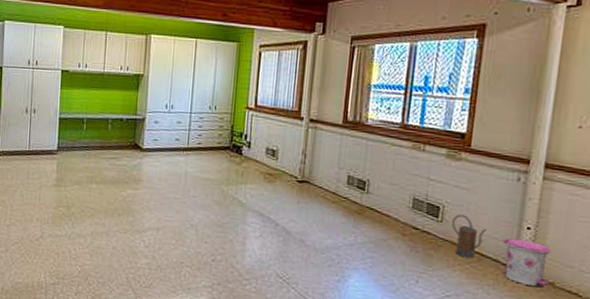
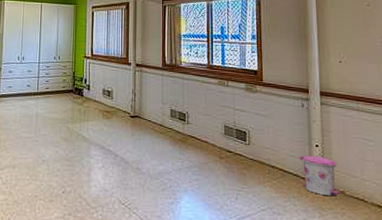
watering can: present [451,214,486,257] -> none [257,137,285,174]

